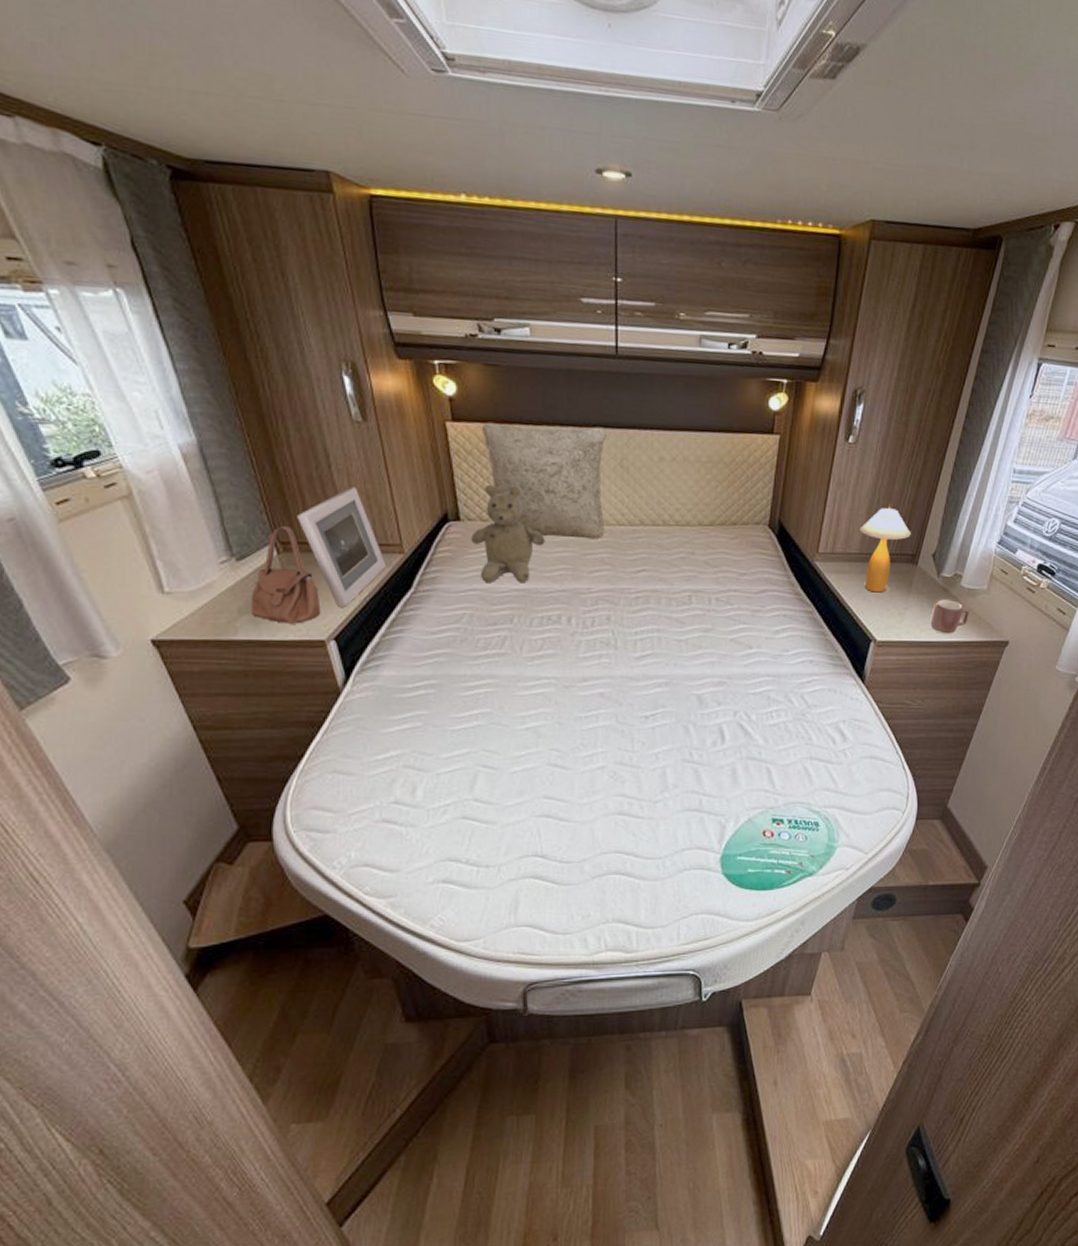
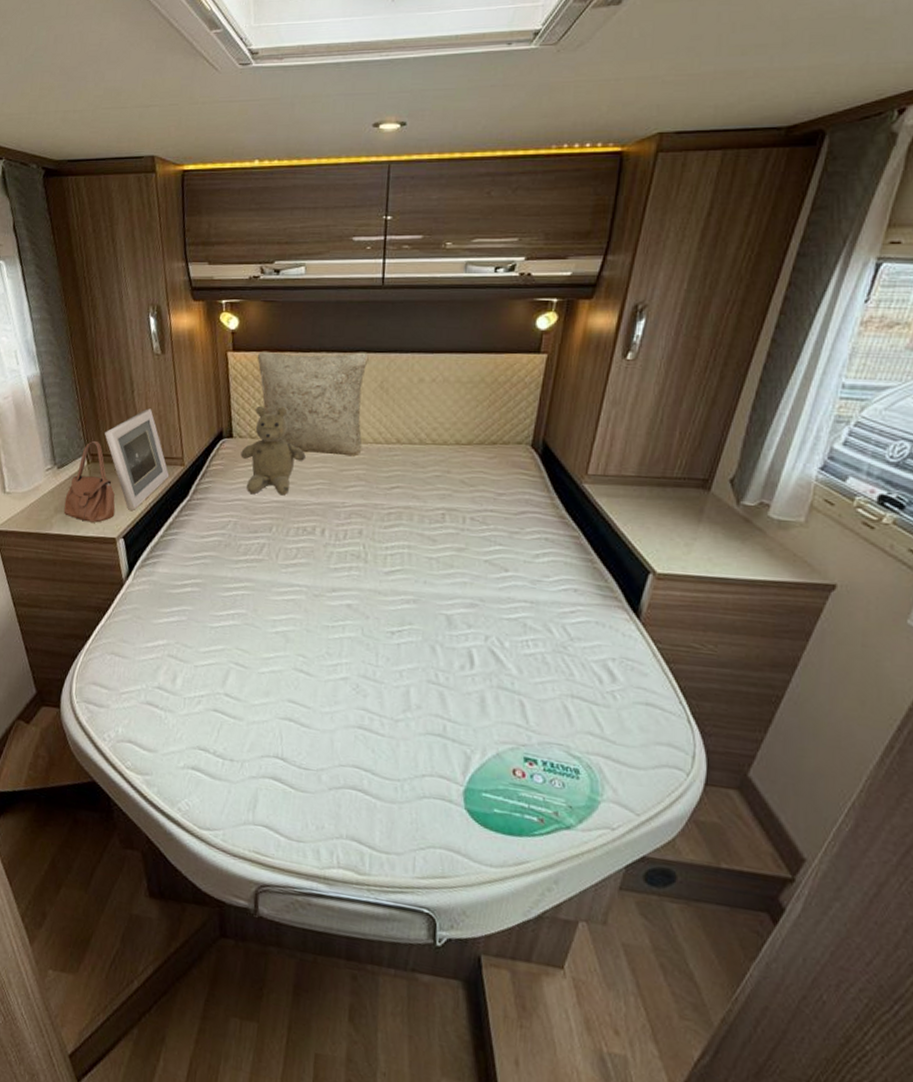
table lamp: present [859,503,911,593] -> none [638,422,702,520]
mug: present [930,598,969,635] -> none [726,530,780,572]

